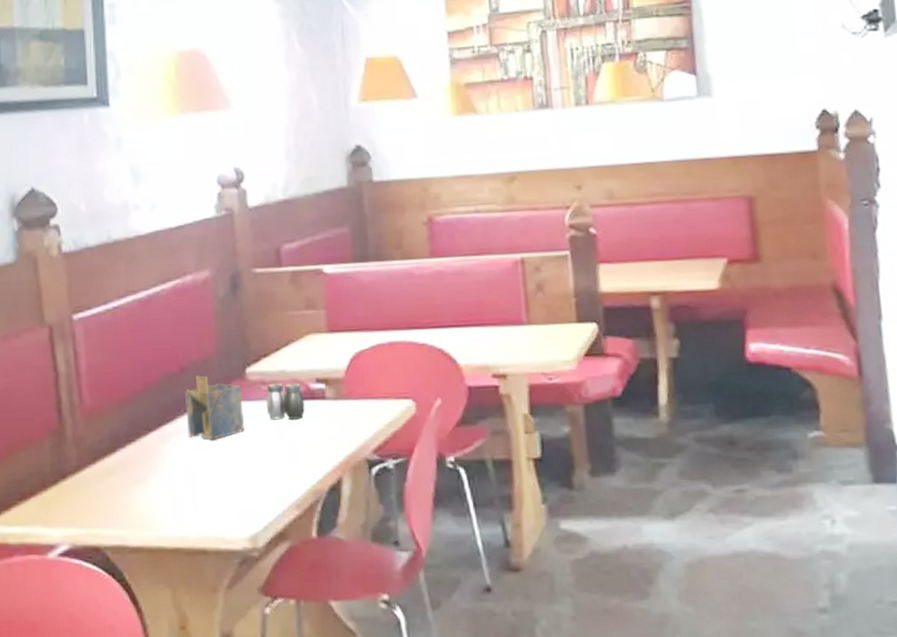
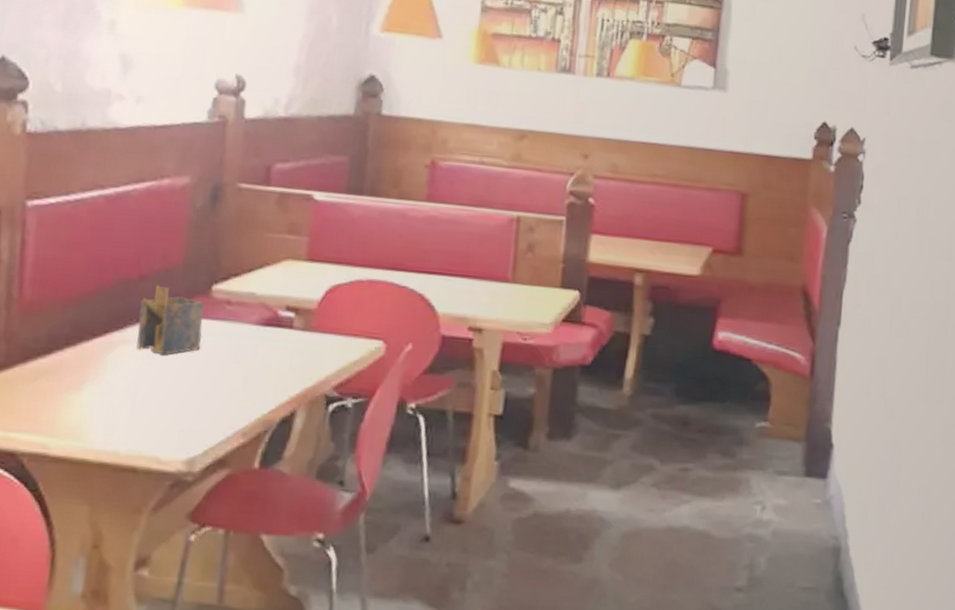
salt and pepper shaker: present [266,383,305,420] -> none [227,304,270,345]

